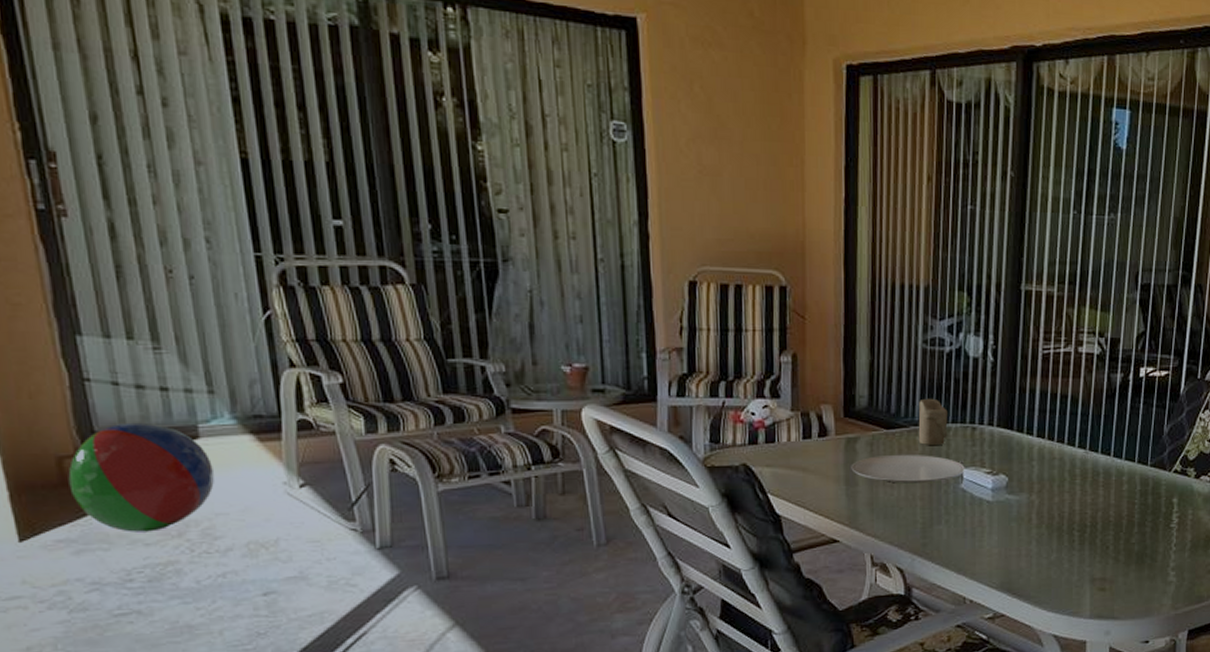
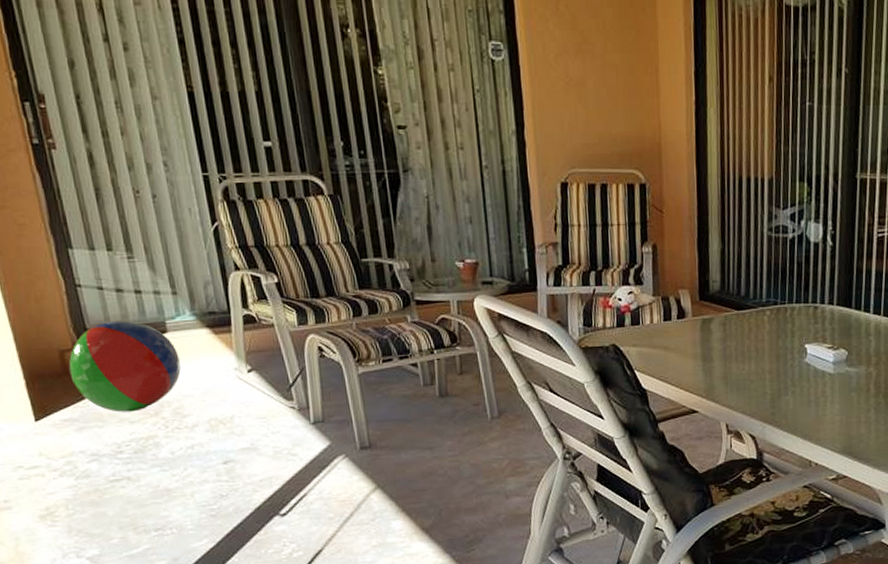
plate: present [851,454,965,484] -> none [707,332,809,359]
candle: present [918,398,948,446] -> none [766,281,792,325]

